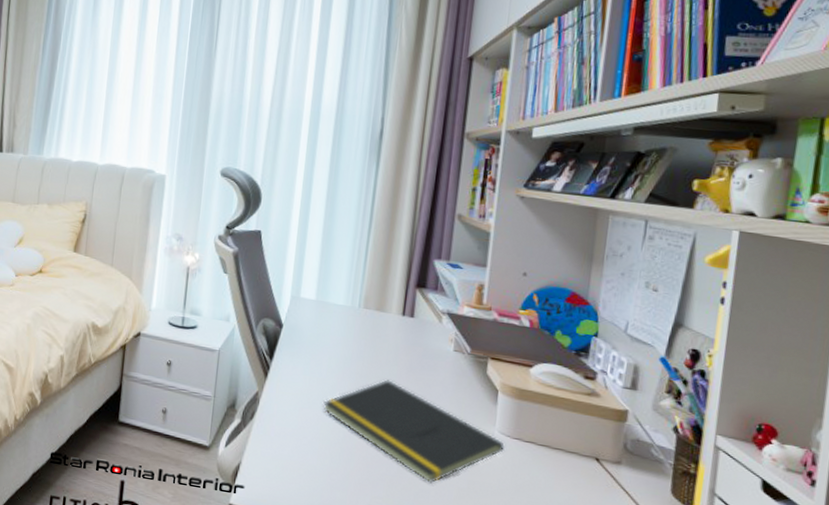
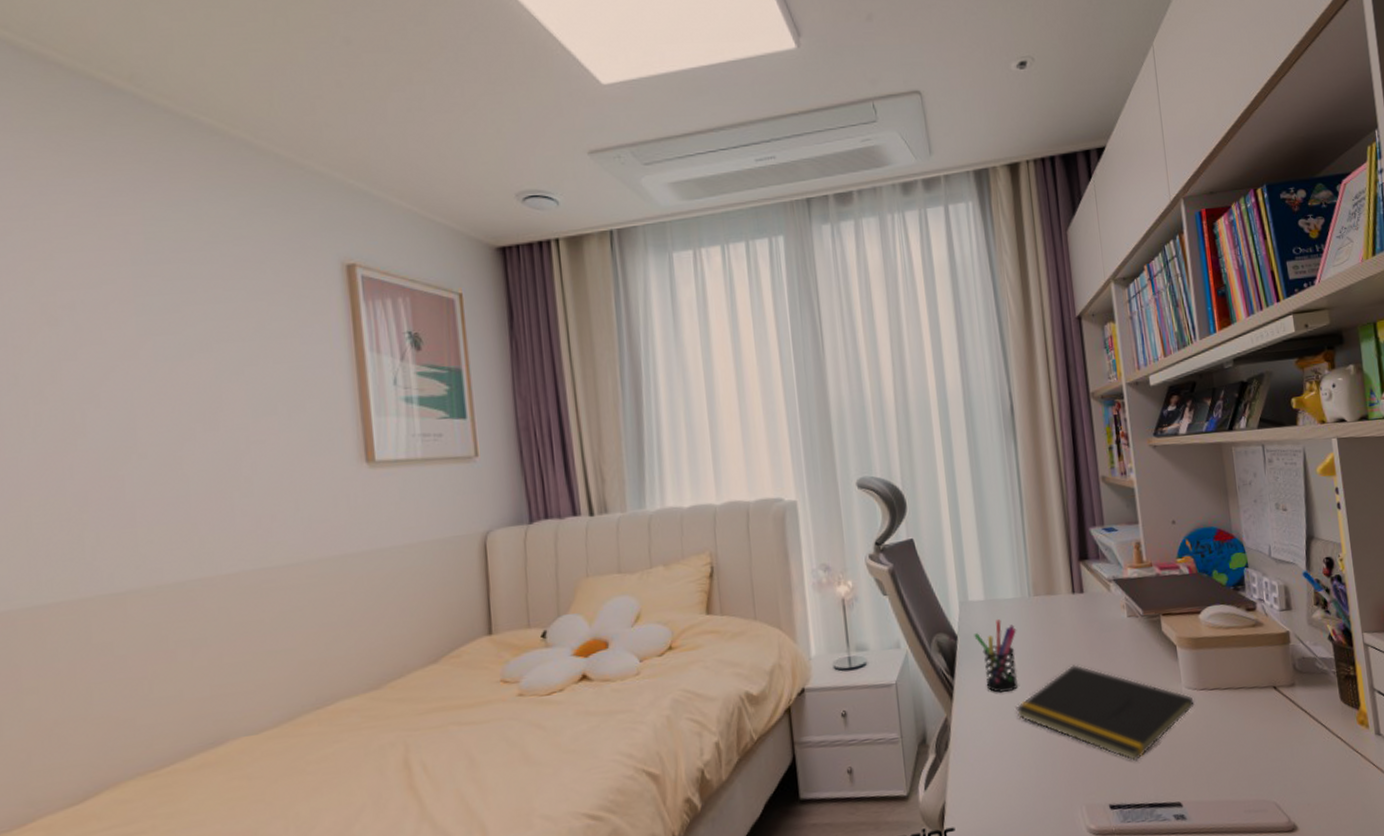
pen holder: none [298,320,340,386] -> present [974,619,1019,693]

